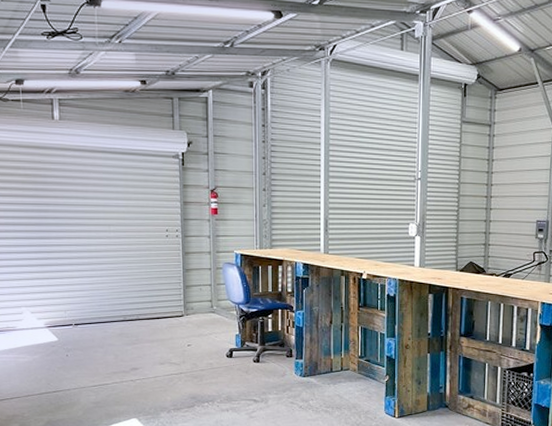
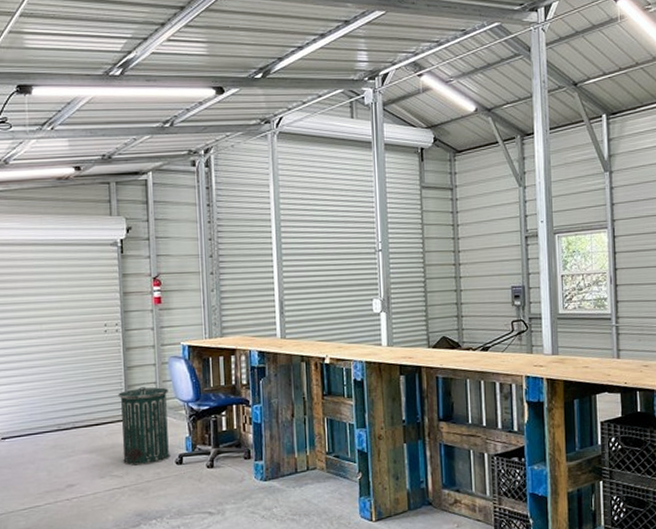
trash can: none [177,288,222,356] -> present [118,387,170,466]

